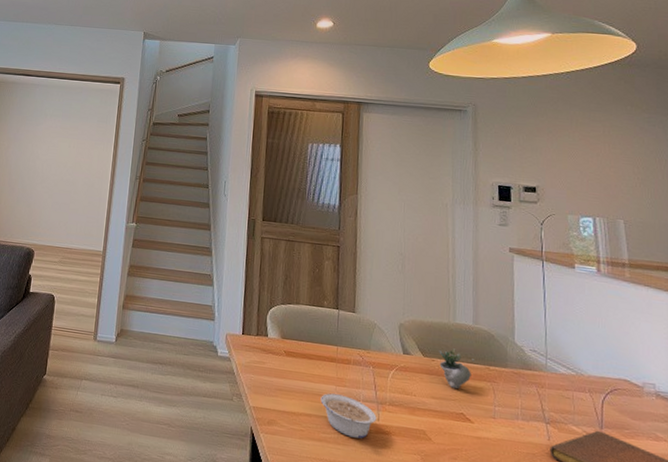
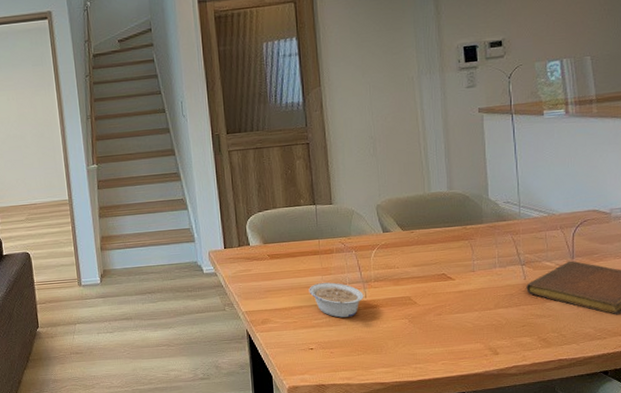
succulent plant: present [438,348,475,389] -> none [417,217,452,254]

